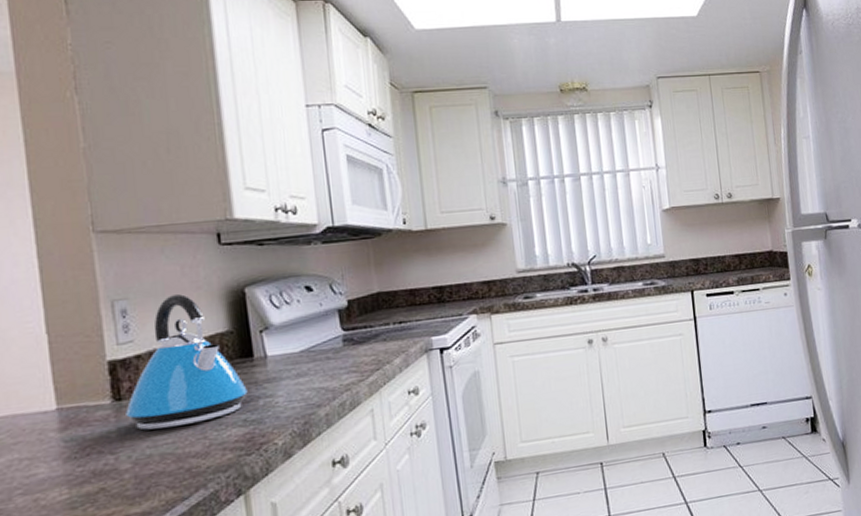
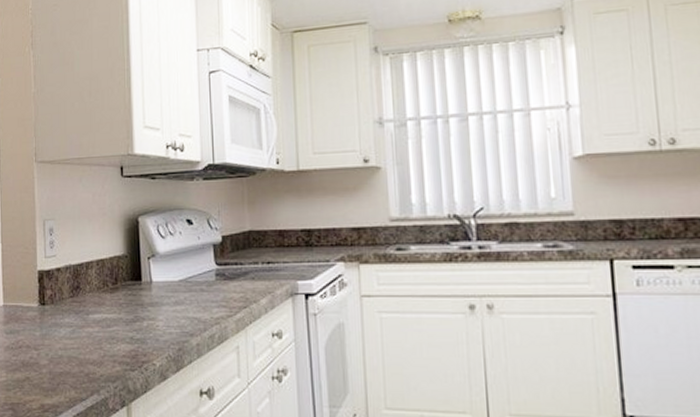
kettle: present [126,294,248,431] -> none [47,219,135,335]

